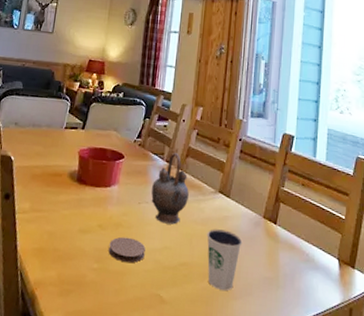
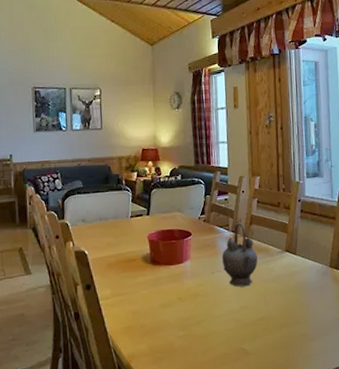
coaster: present [108,236,145,263] -> none [190,304,225,326]
dixie cup: present [207,229,243,291] -> none [279,283,313,335]

